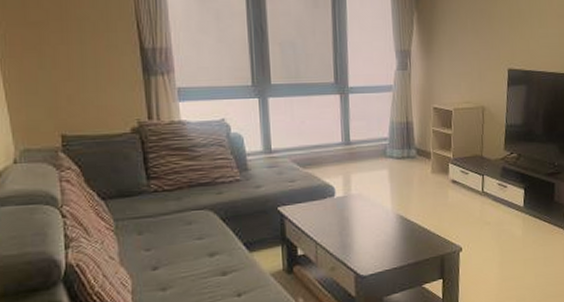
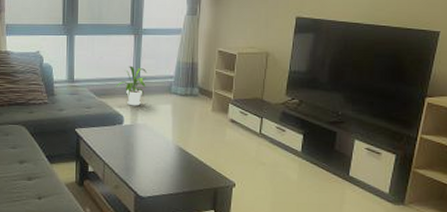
house plant: none [322,129,358,175] -> present [115,65,148,106]

